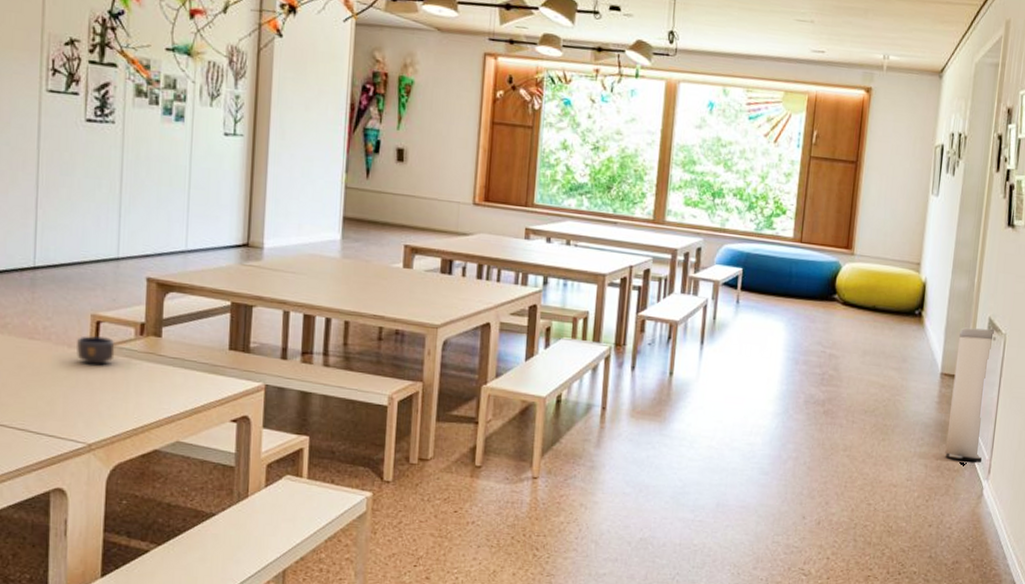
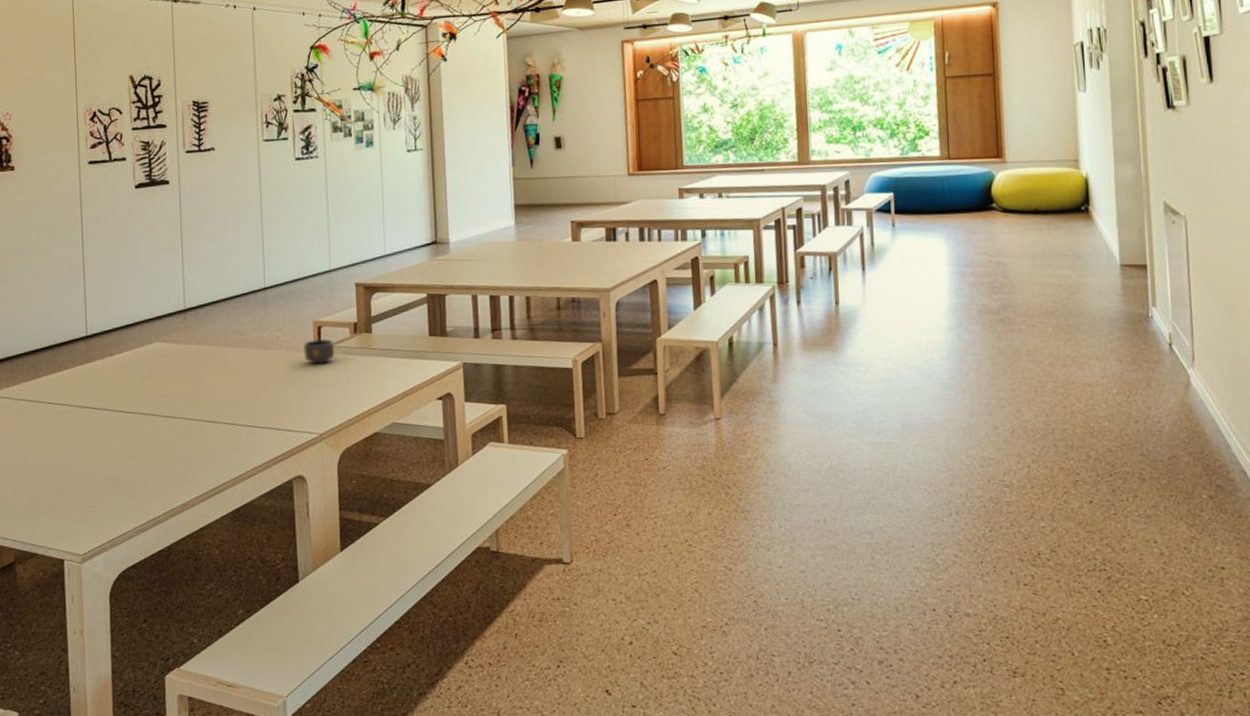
pedal bin: present [945,327,994,464] -> none [1134,214,1185,352]

